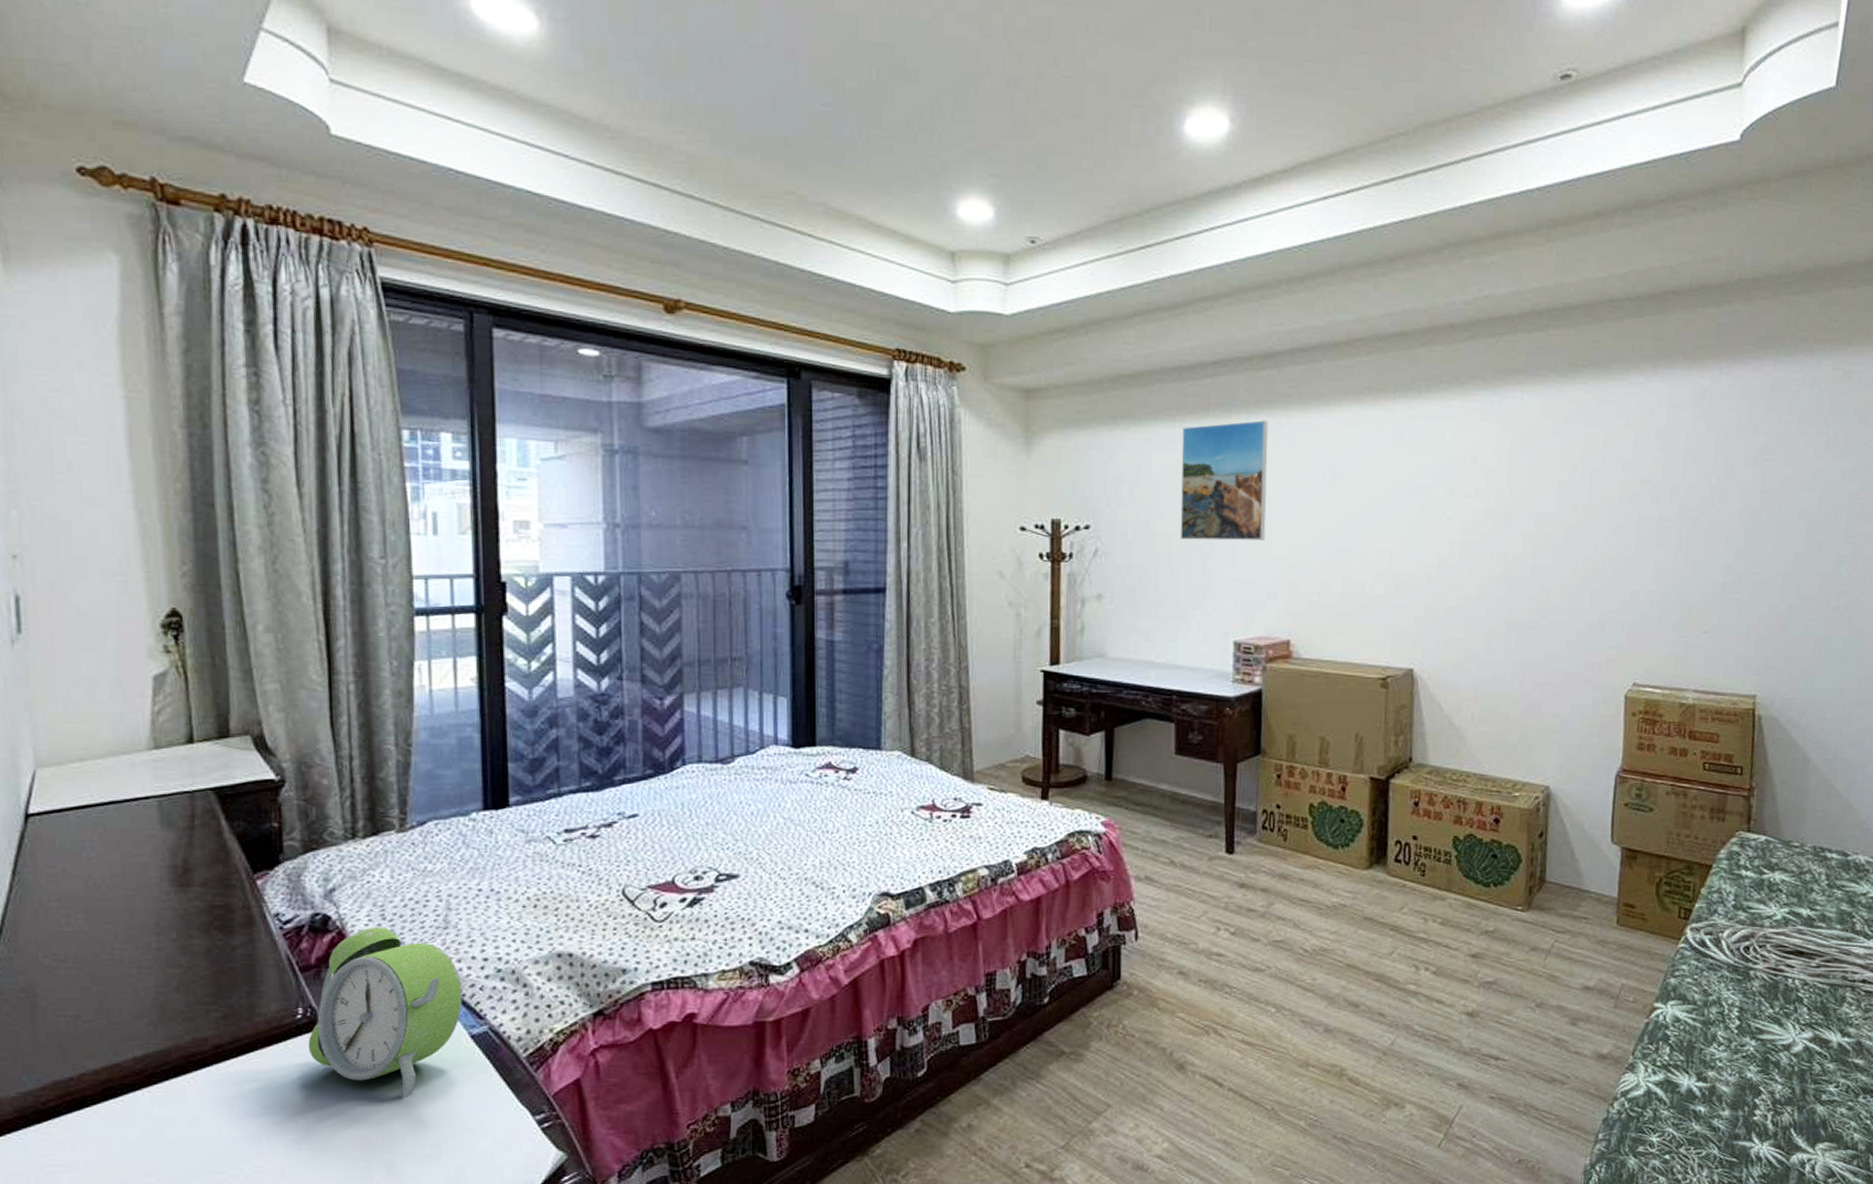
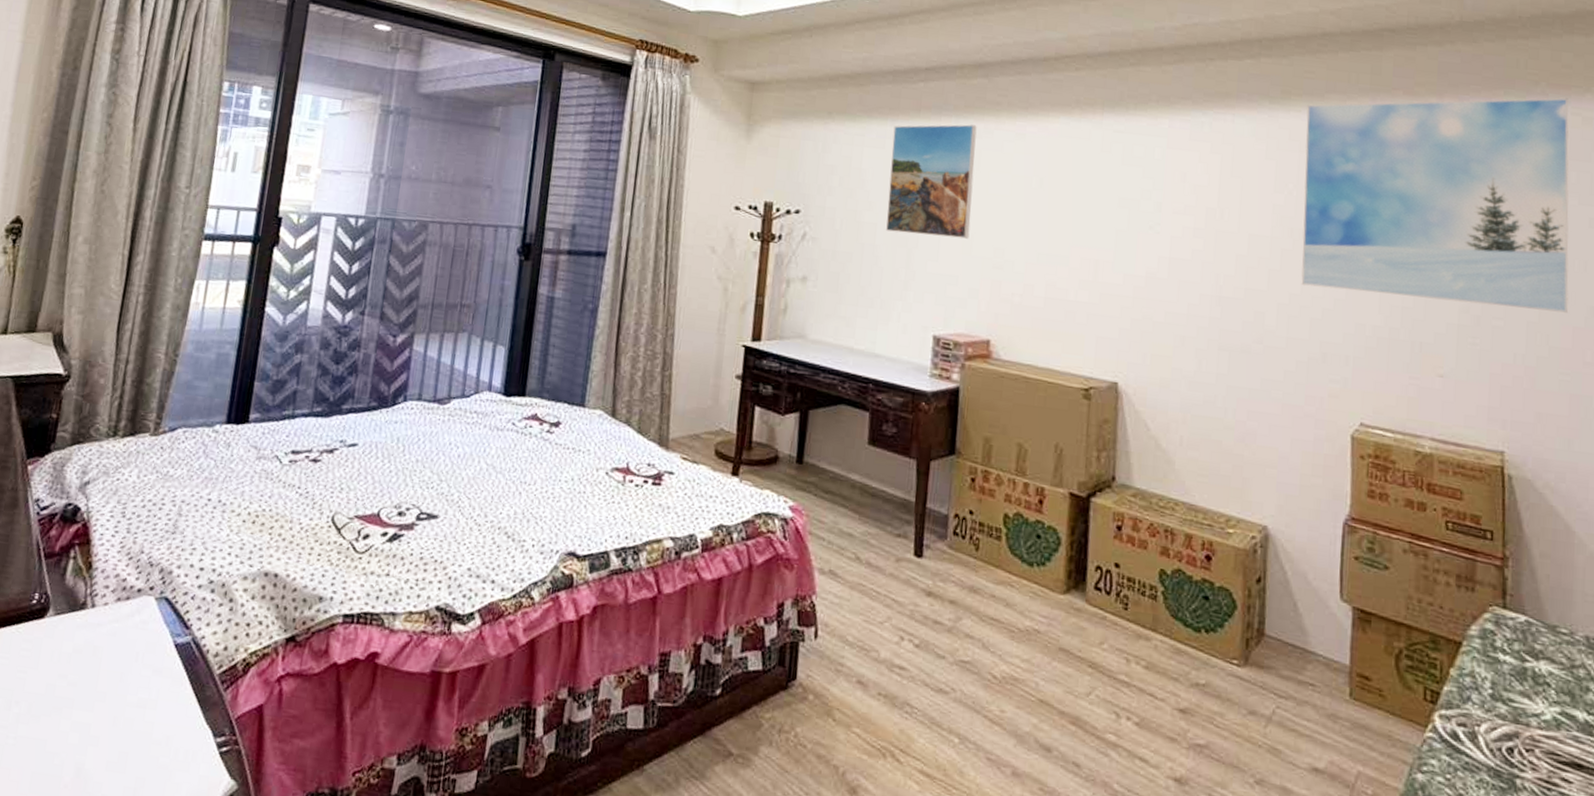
alarm clock: present [308,926,462,1098] -> none [35,522,177,699]
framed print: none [1583,353,1832,563] -> present [1301,97,1569,313]

